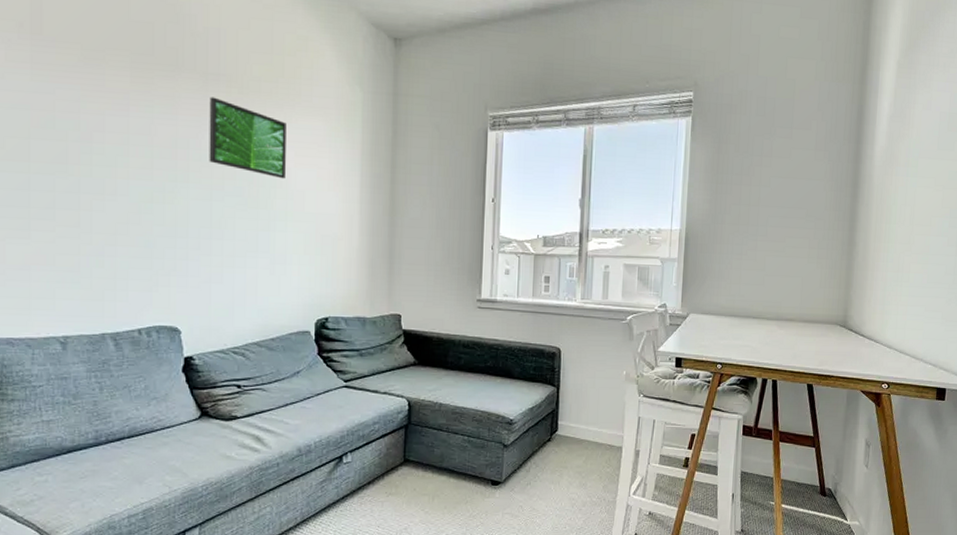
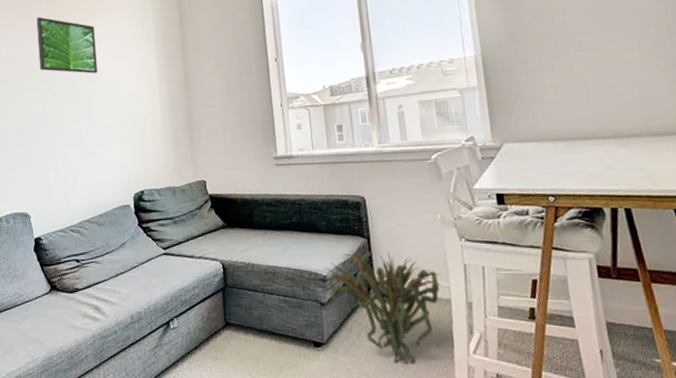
decorative plant: none [512,398,618,502] -> present [324,250,443,363]

